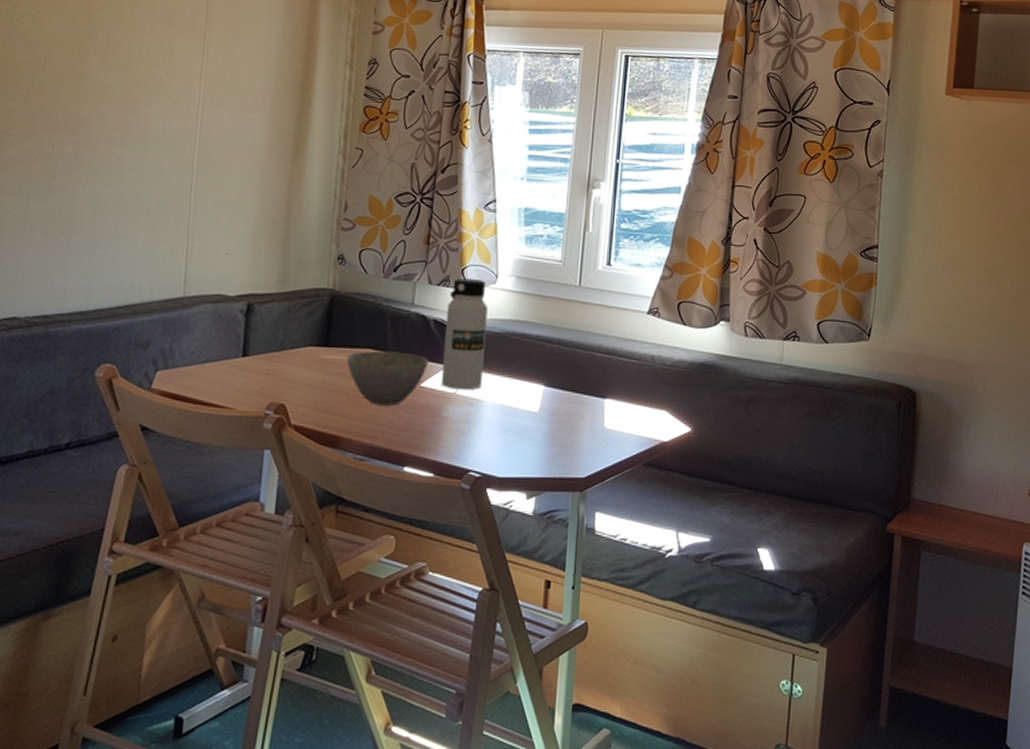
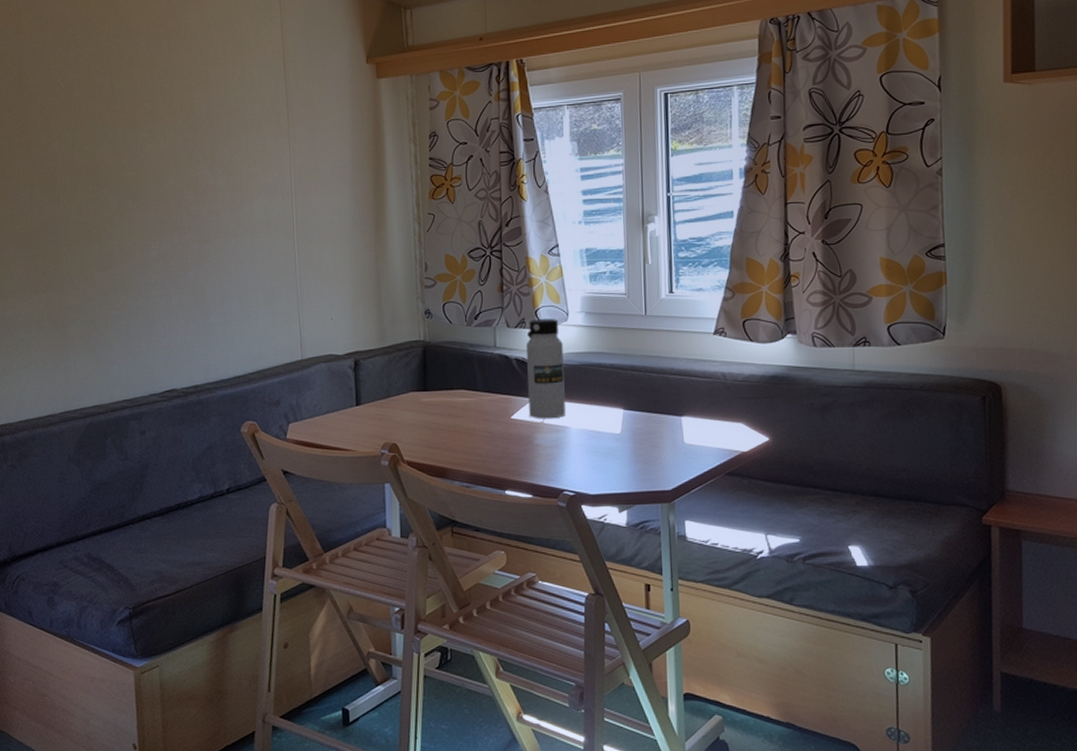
bowl: present [347,350,429,406] -> none [444,390,515,438]

